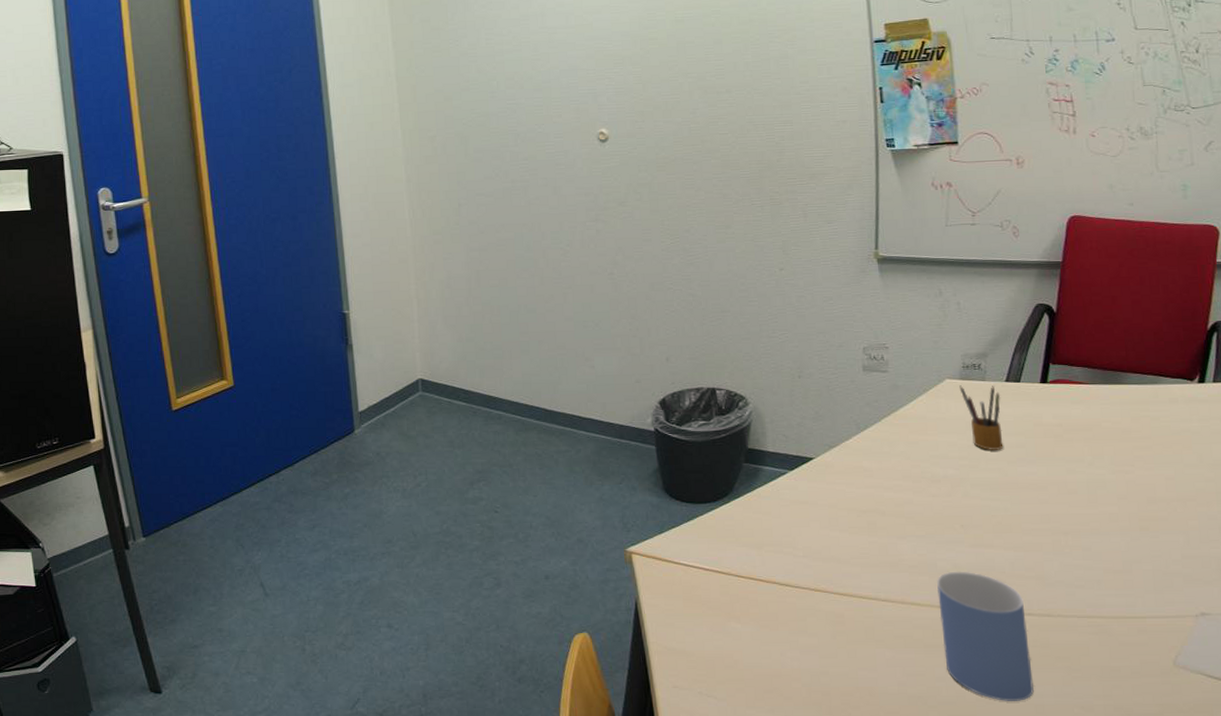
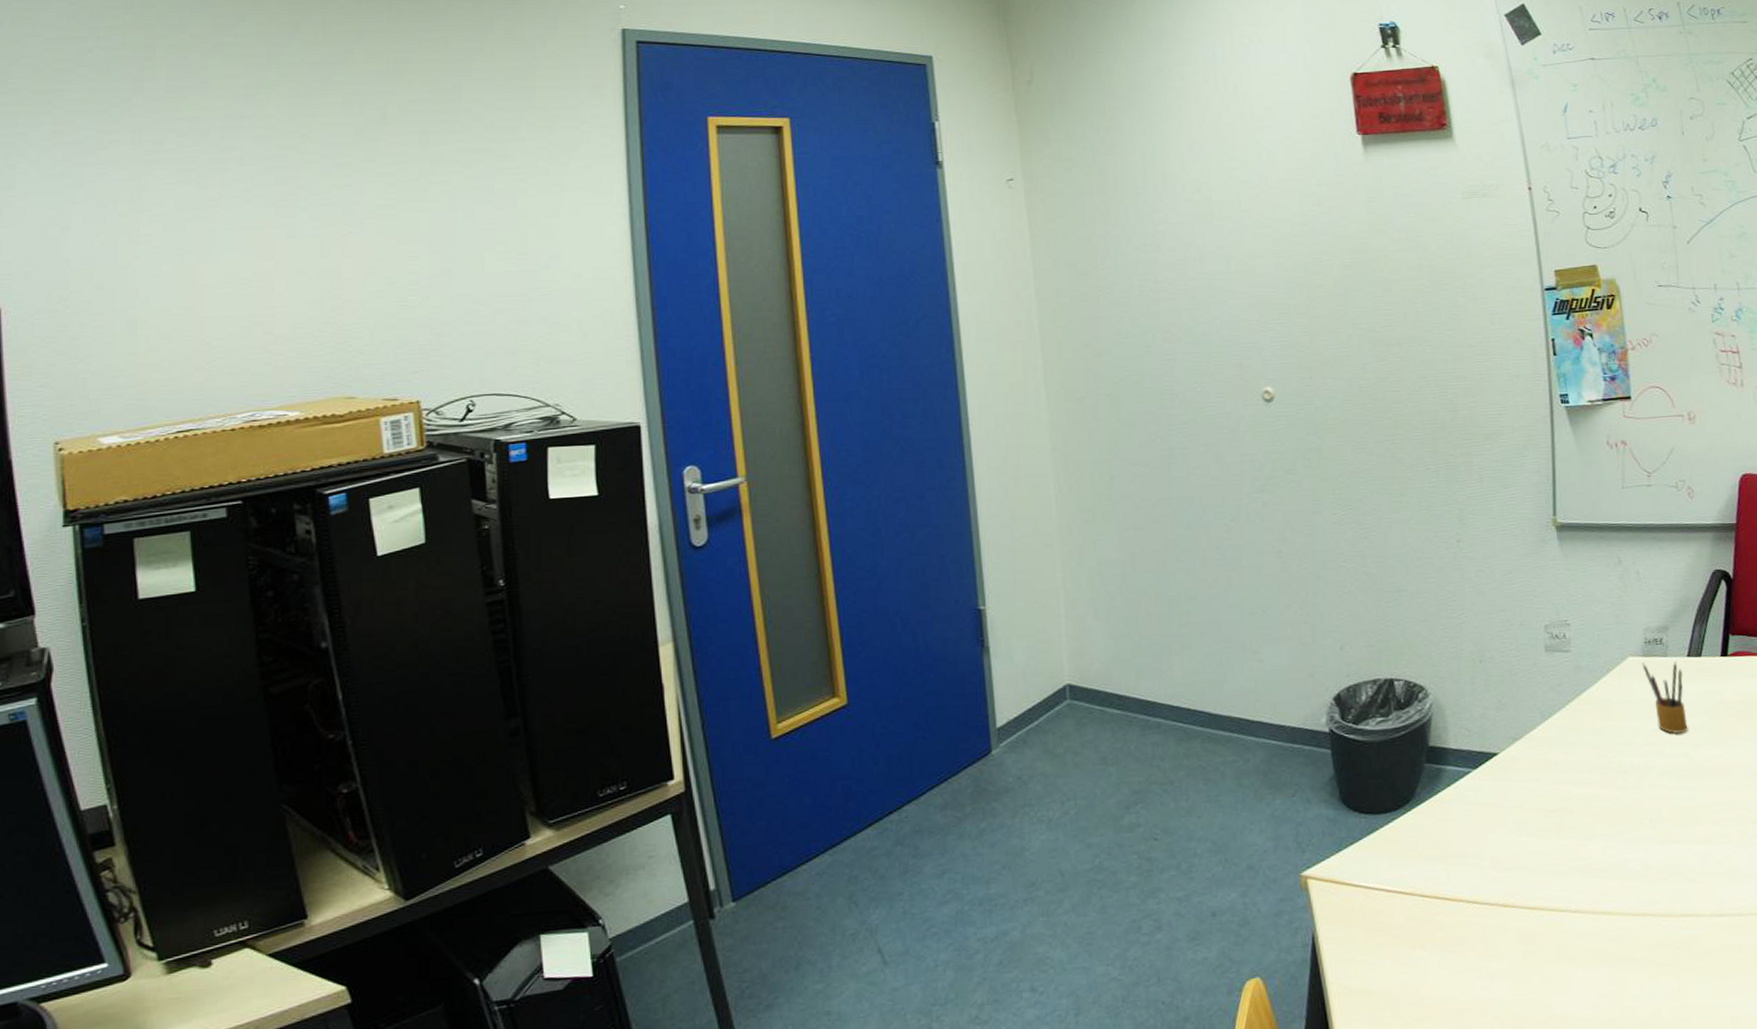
mug: present [937,571,1034,701] -> none [1628,871,1729,1017]

